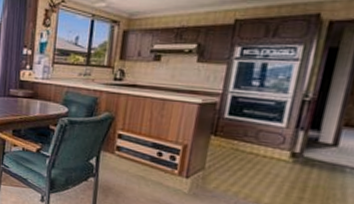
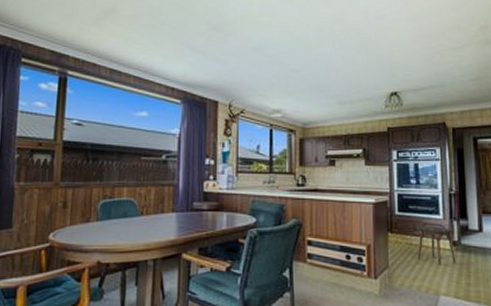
stool: none [242,132,295,175] -> present [418,225,456,266]

